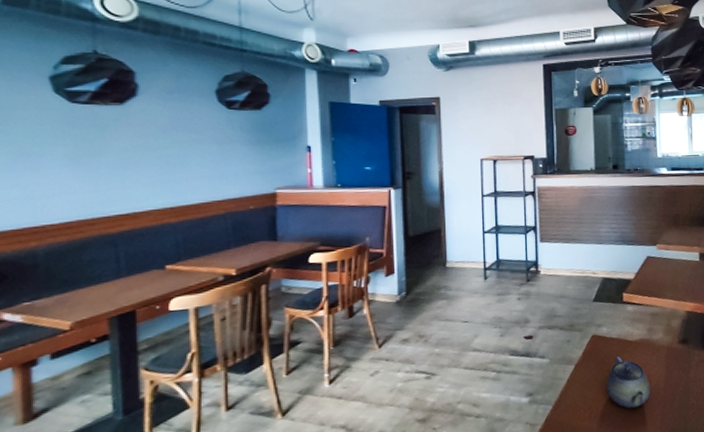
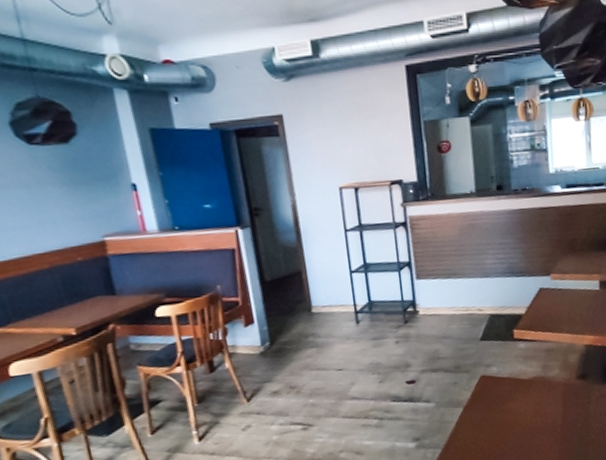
teapot: present [606,356,651,409] -> none [498,396,547,448]

